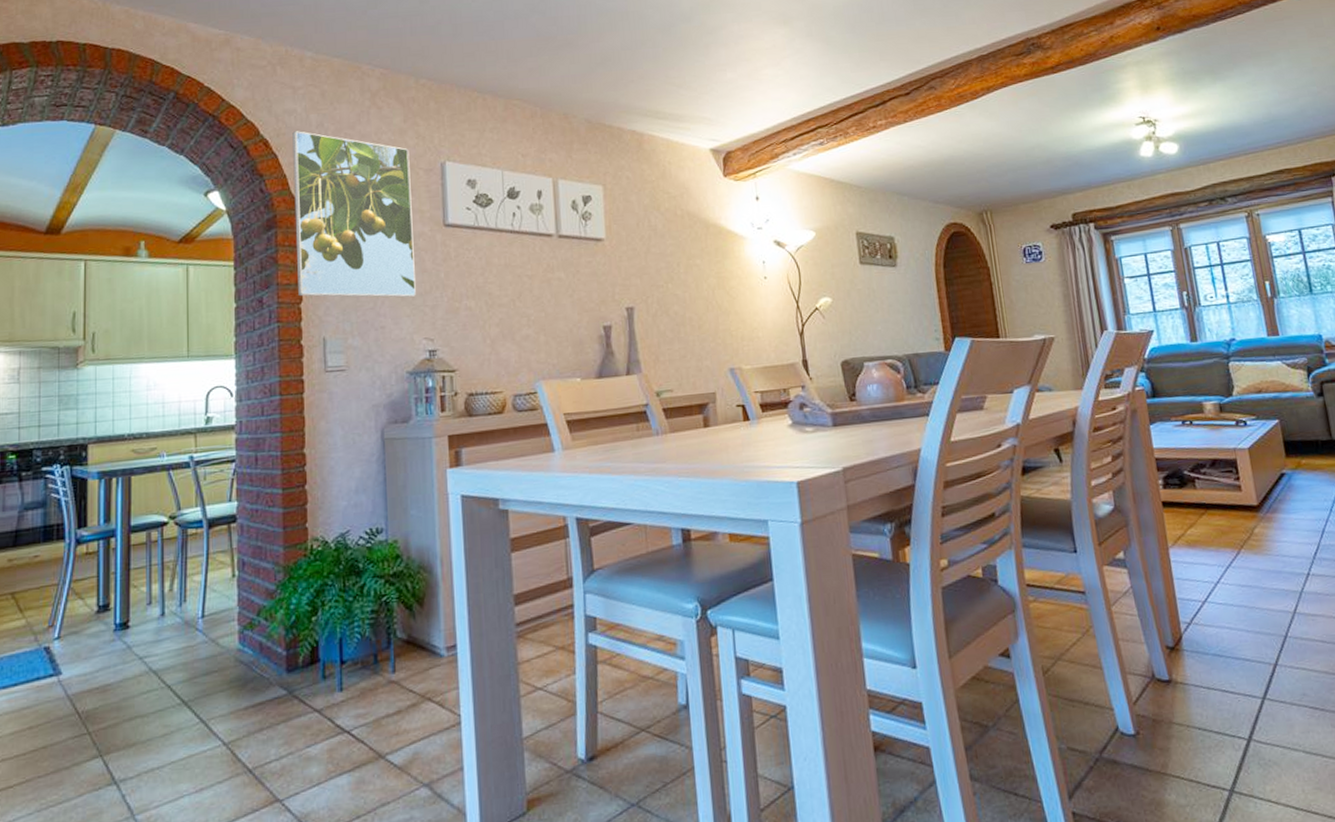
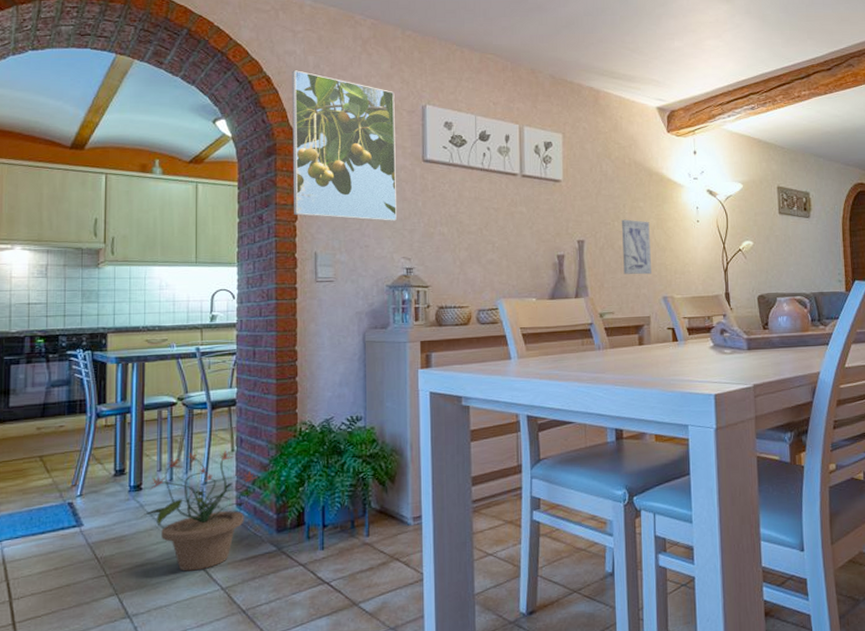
potted plant: none [127,576,262,725] -> present [140,451,257,571]
wall art: none [676,280,714,345] -> present [622,219,651,275]

